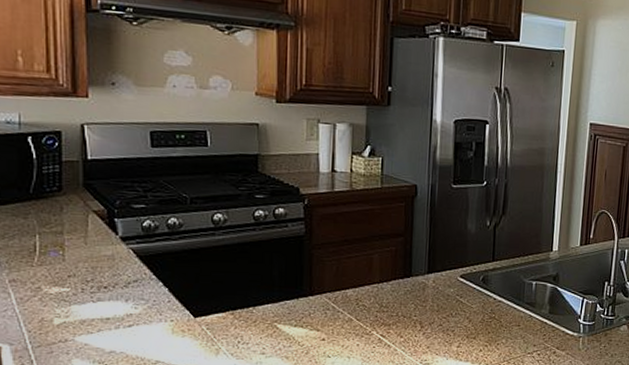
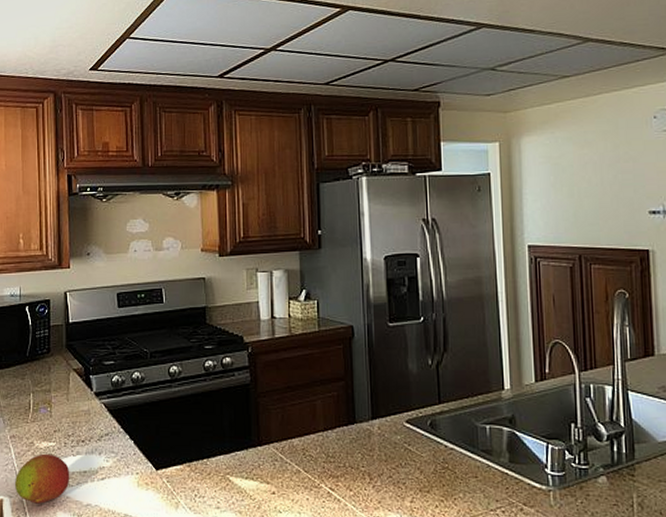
fruit: none [16,299,89,351] -> present [14,453,70,504]

